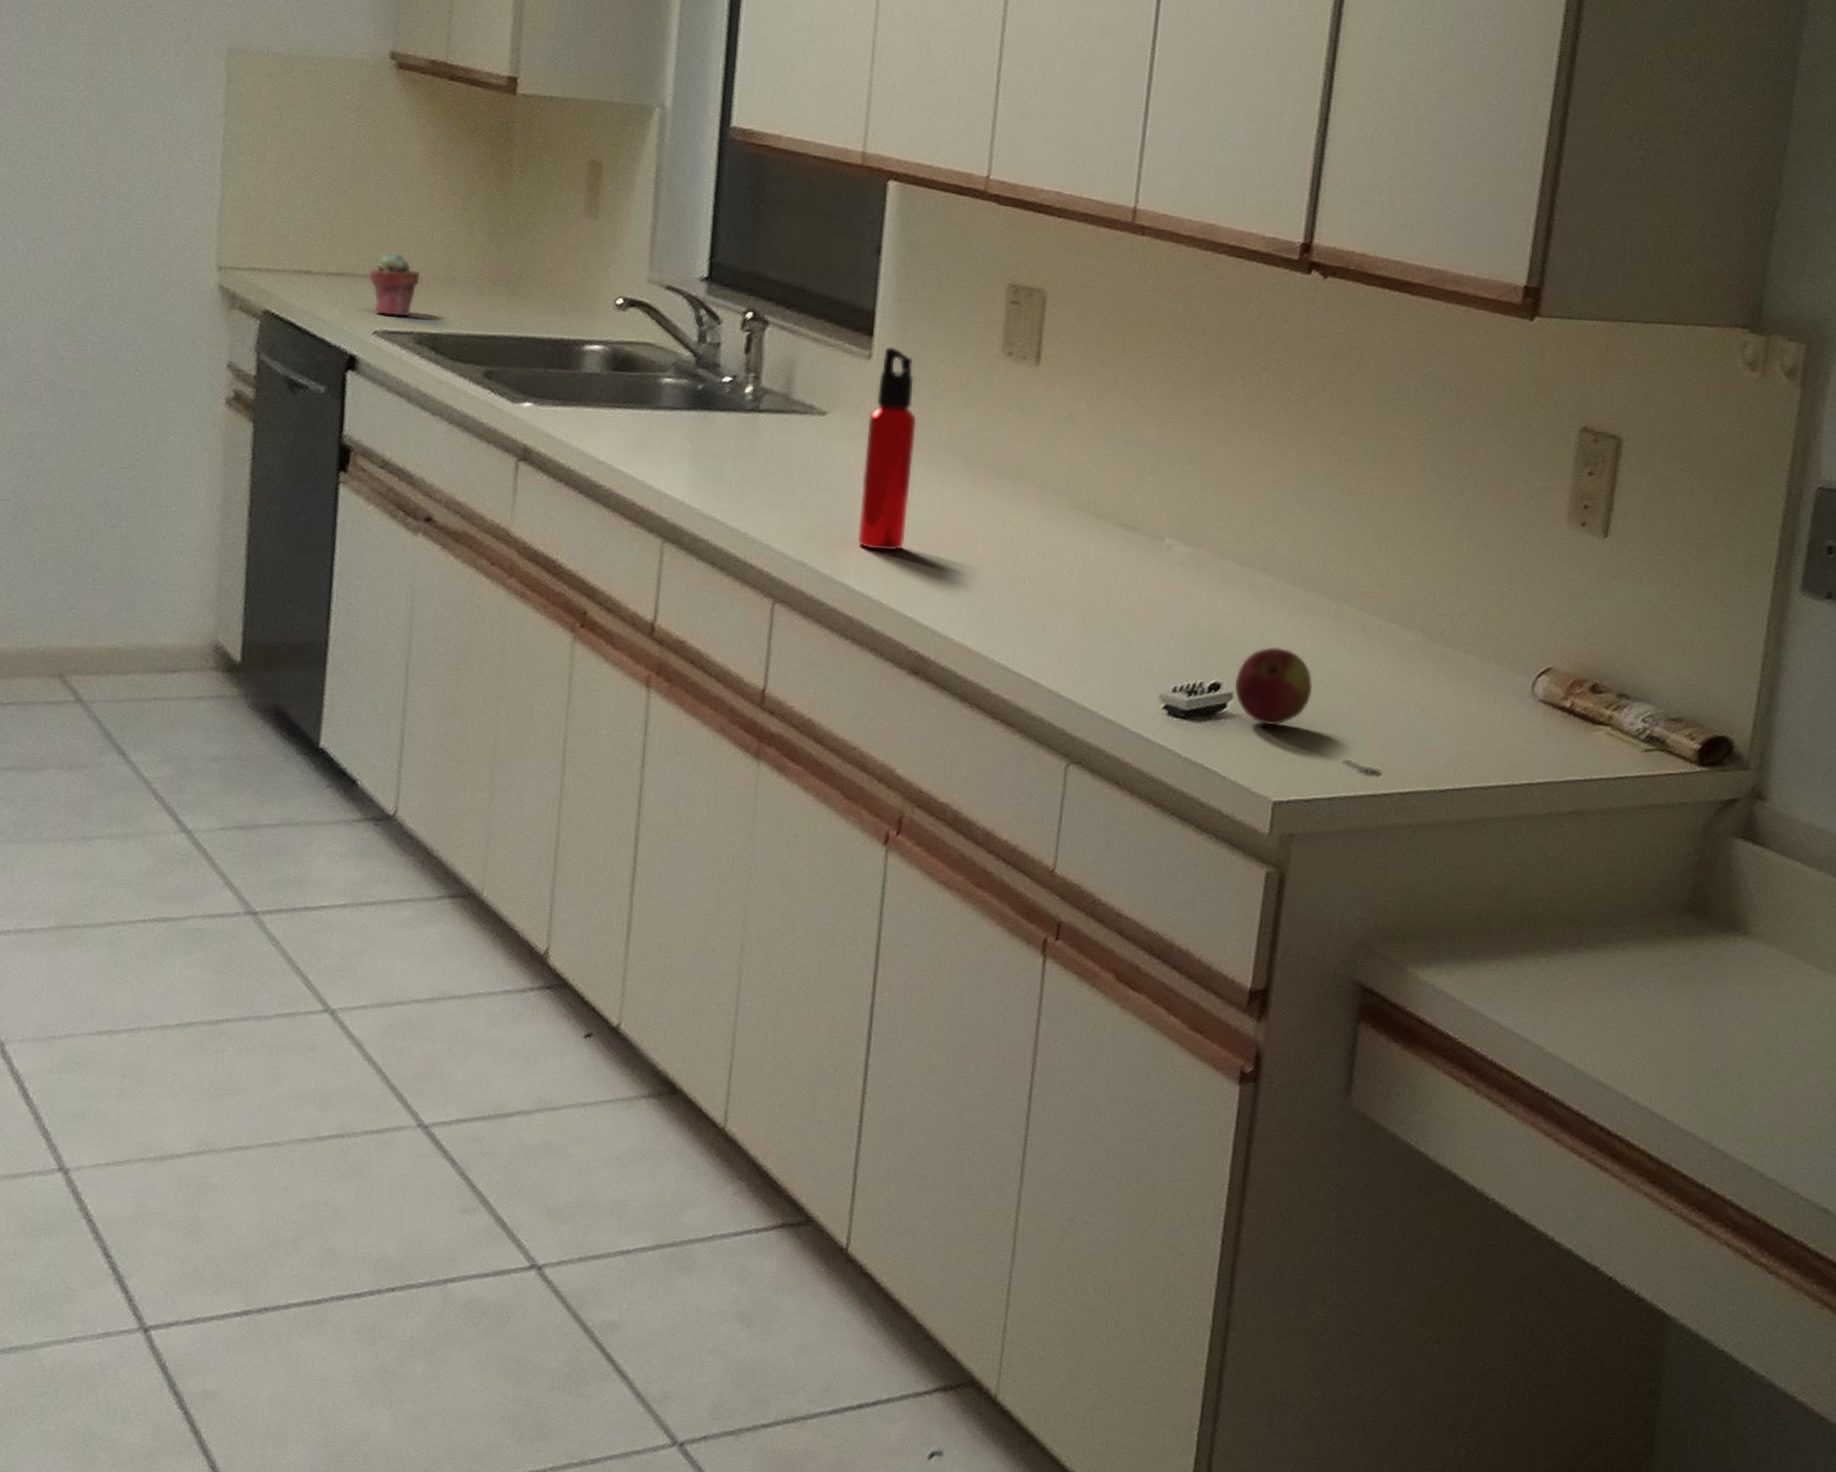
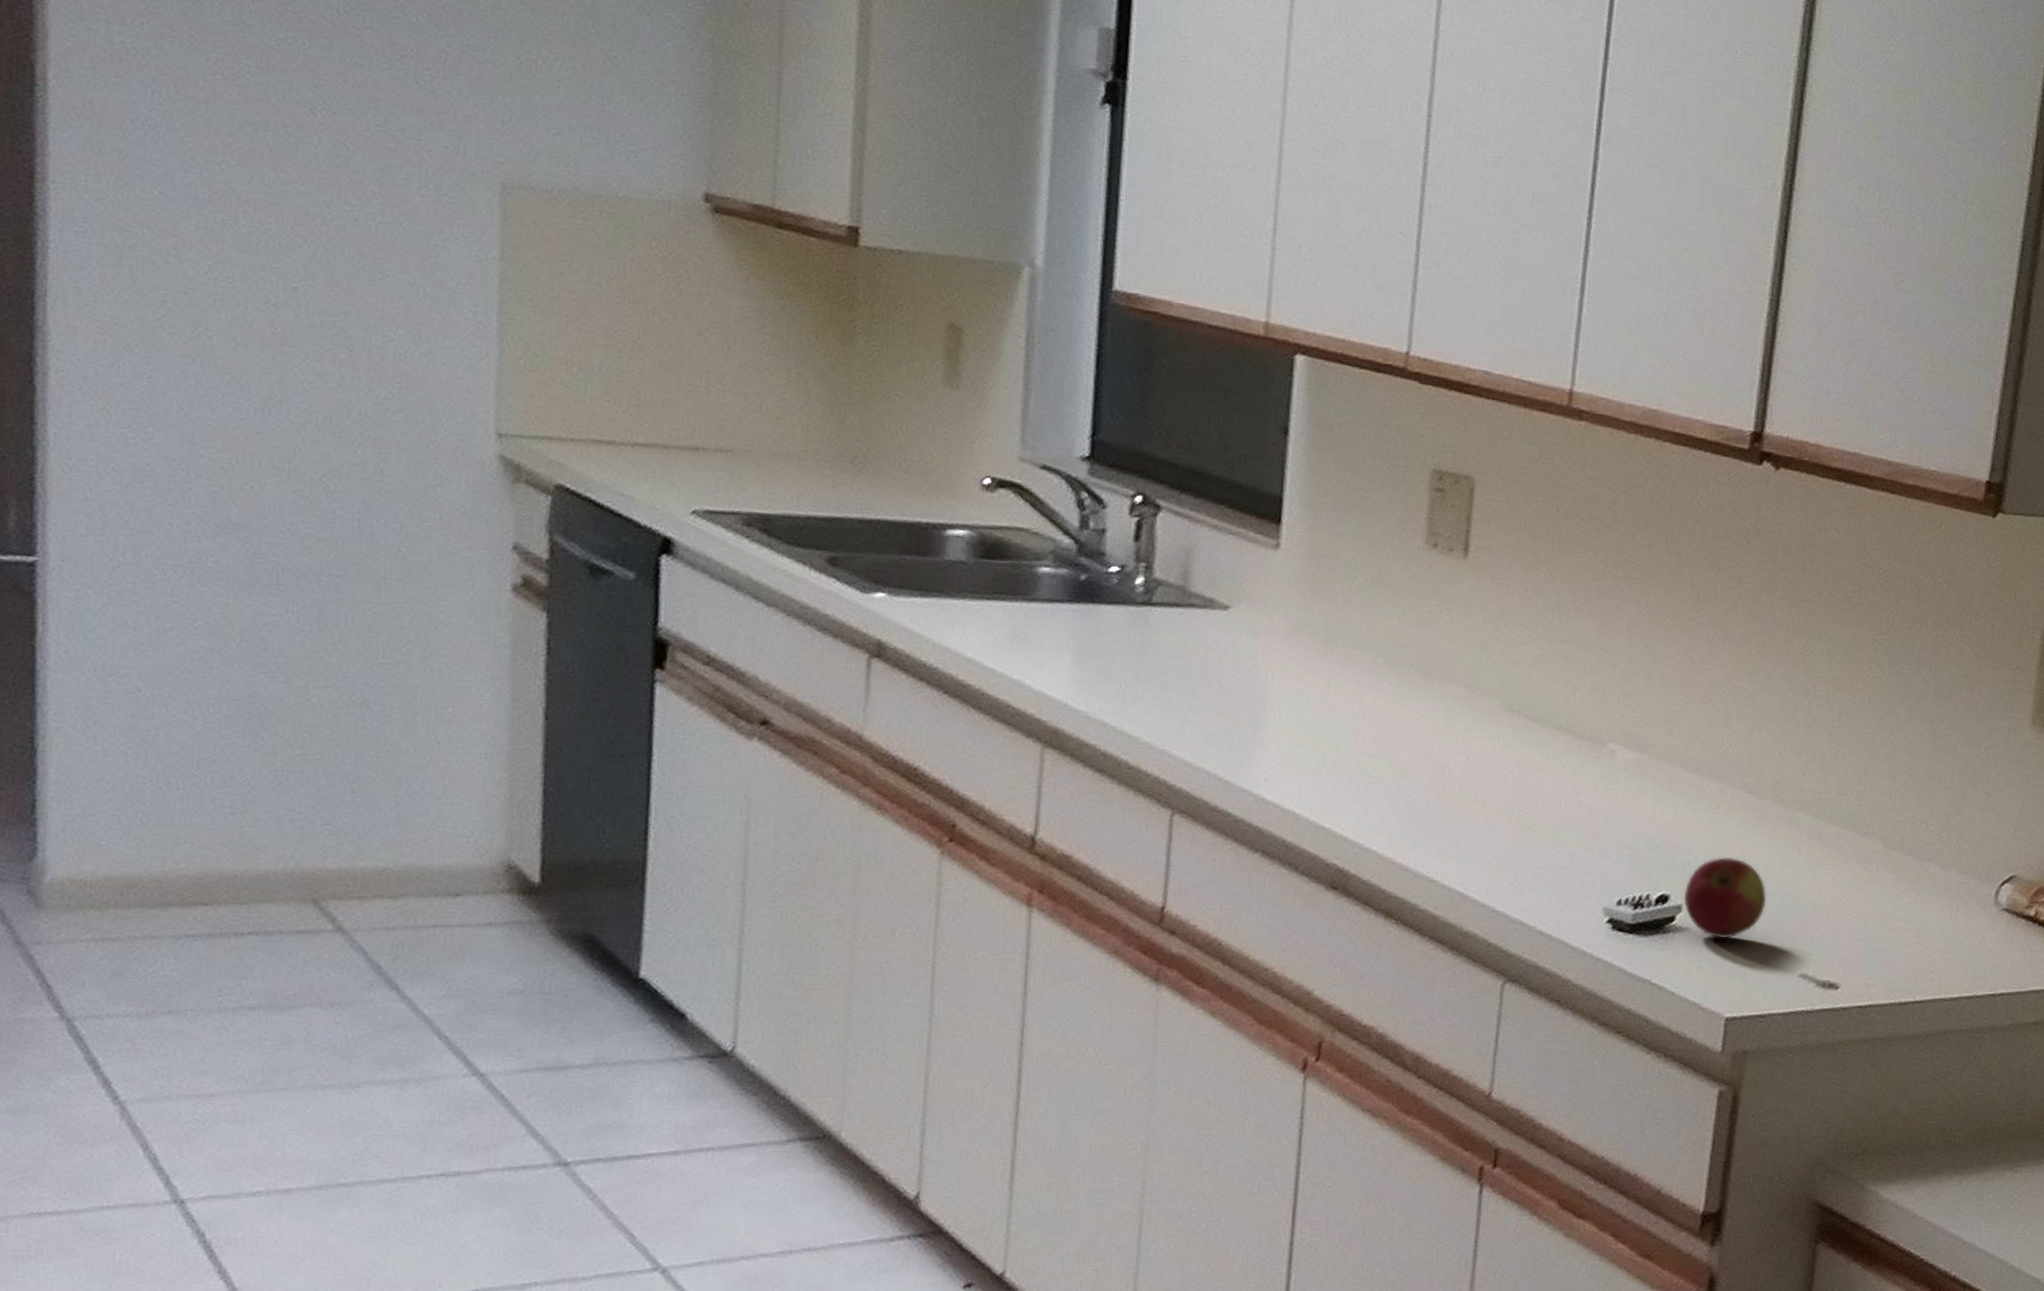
potted succulent: present [369,252,420,317] -> none [685,421,747,495]
water bottle: present [857,346,917,551] -> none [1266,535,1331,757]

